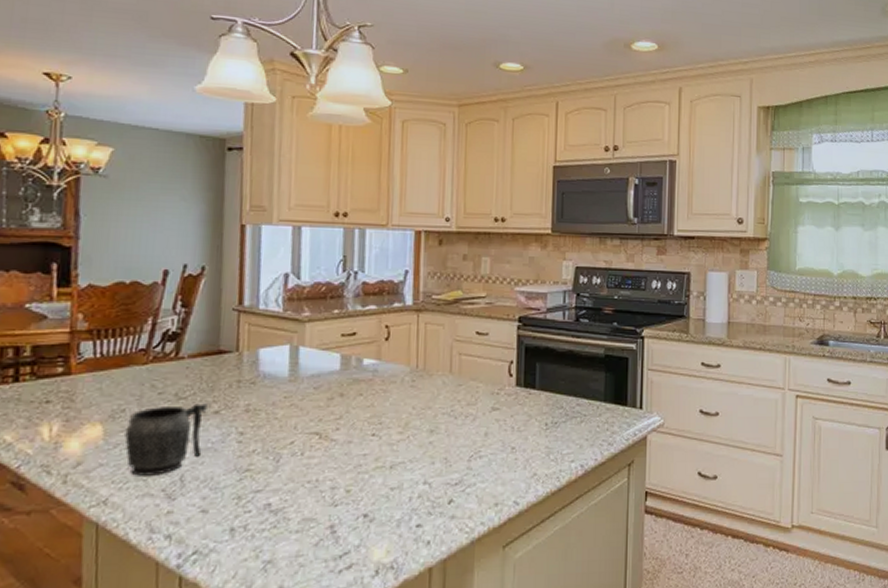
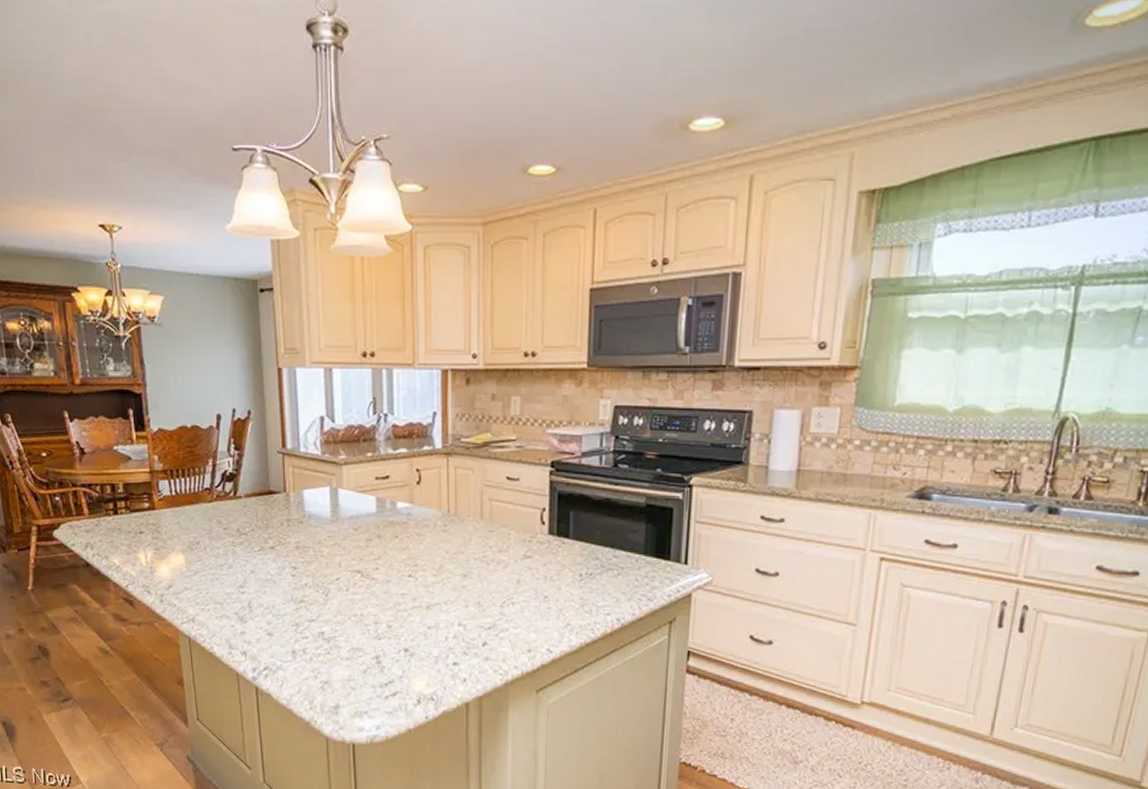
mug: present [125,403,208,476] -> none [202,539,264,601]

